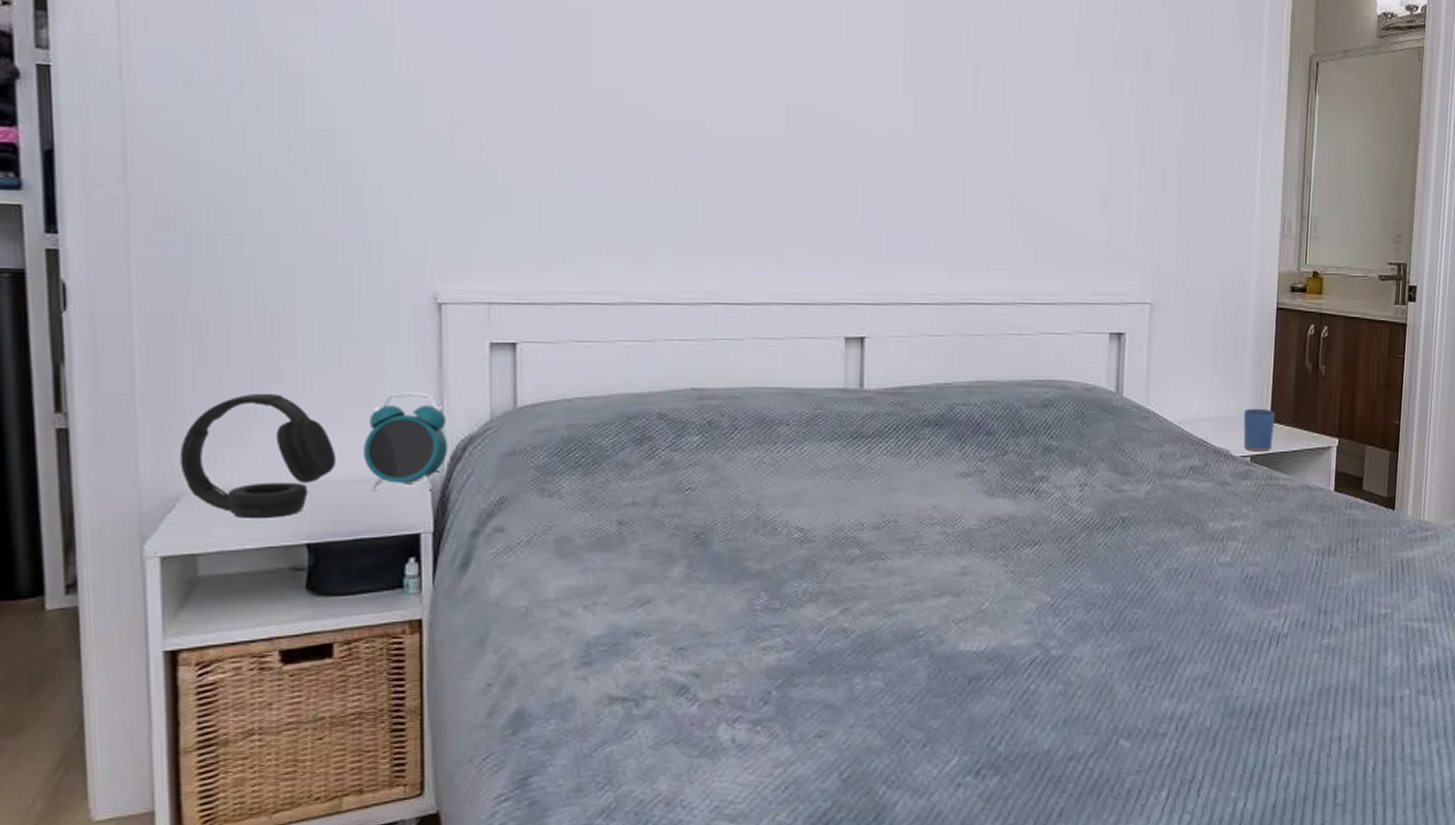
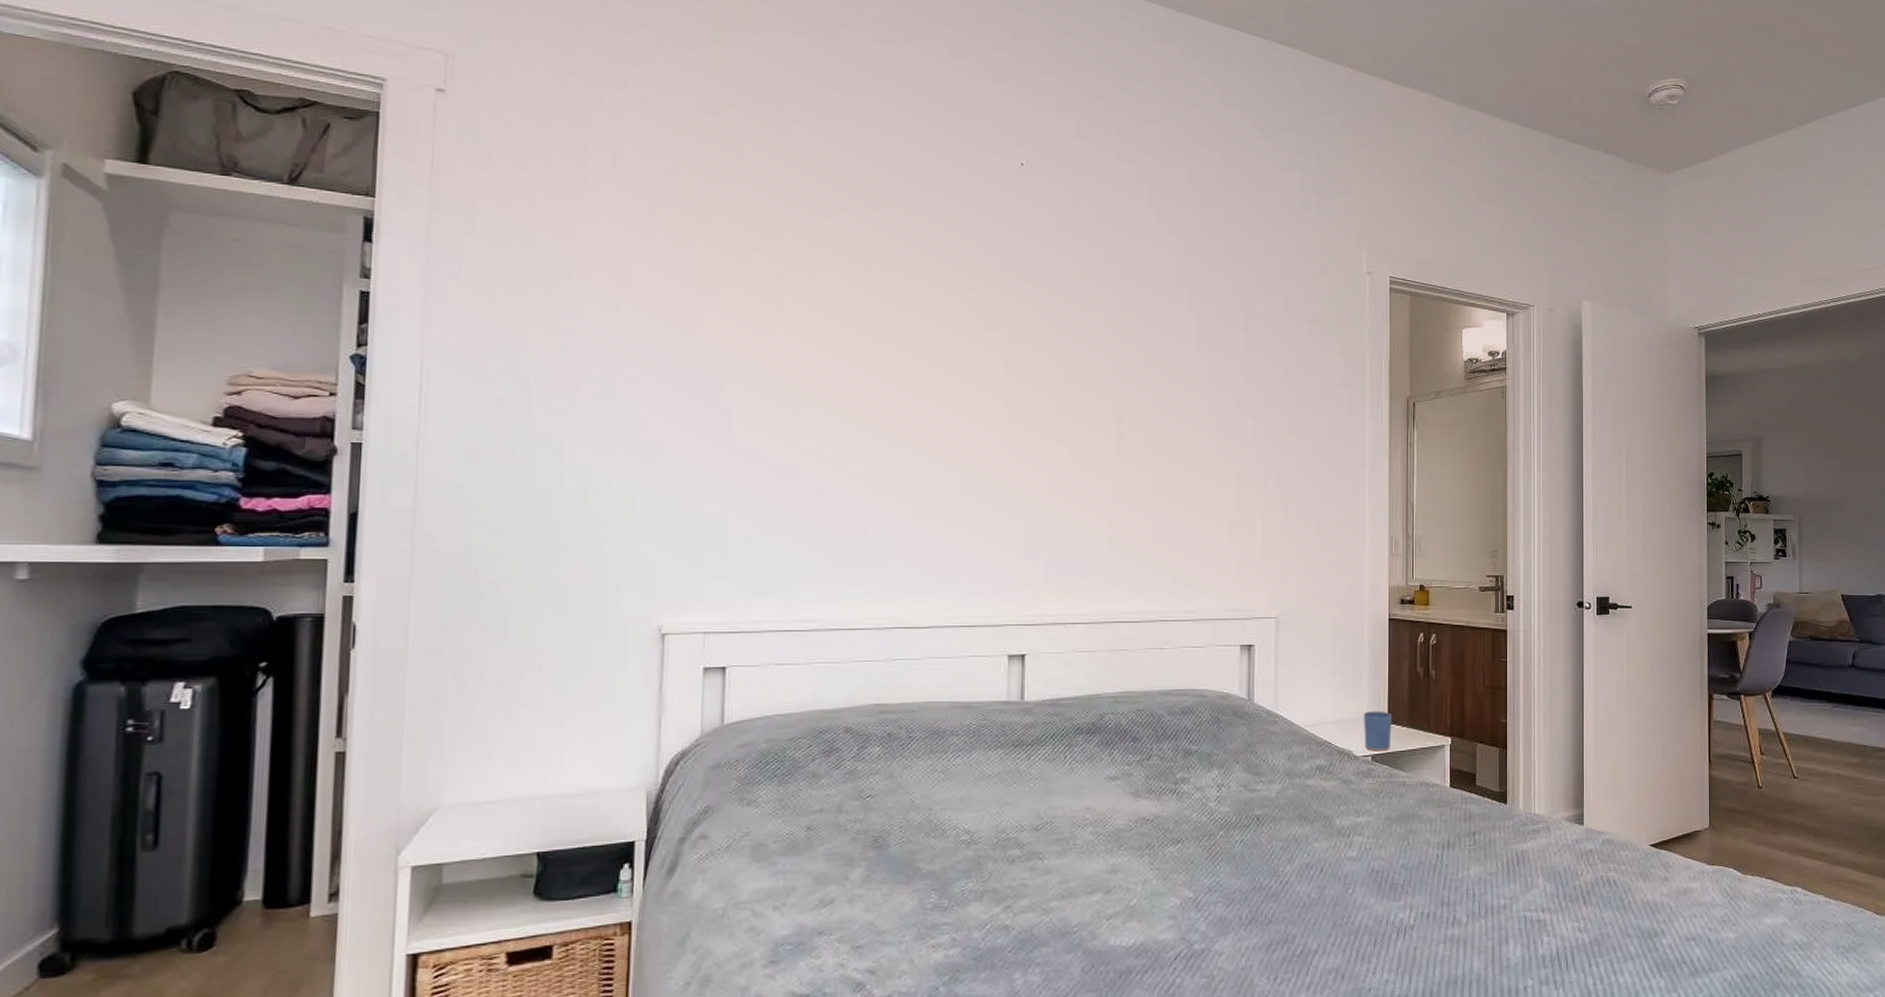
headphones: present [180,393,337,518] -> none [435,716,568,830]
alarm clock: present [364,392,448,490] -> none [591,713,663,802]

